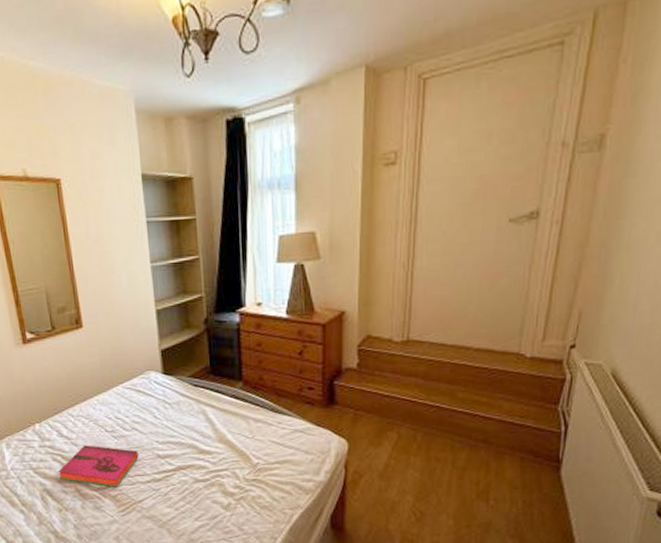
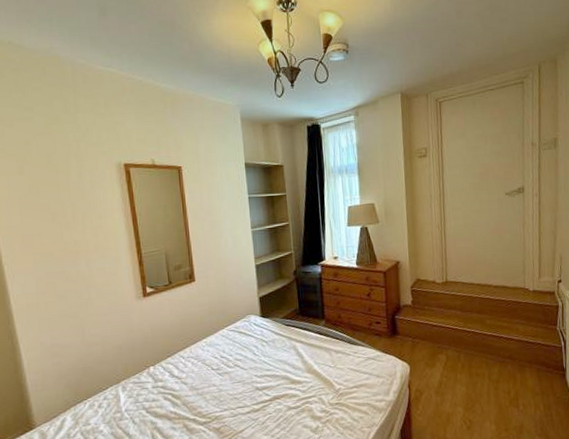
hardback book: present [57,445,139,487] -> none [168,383,240,420]

